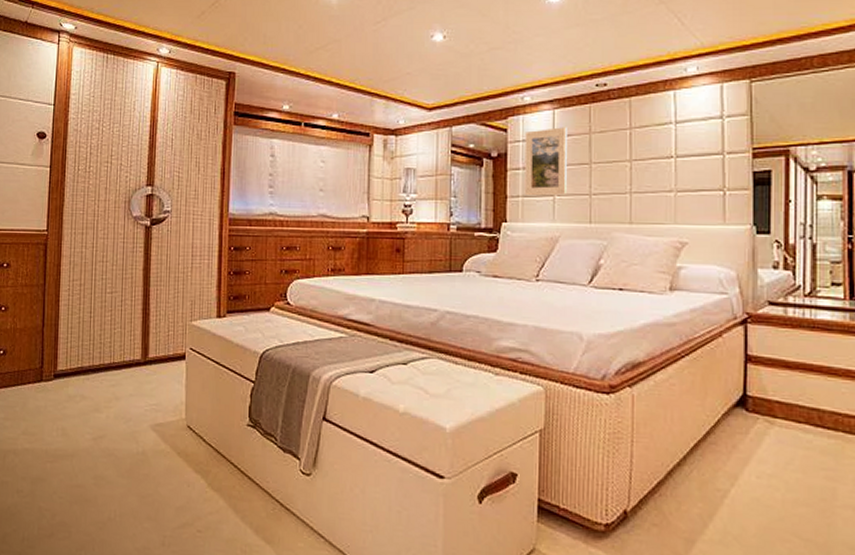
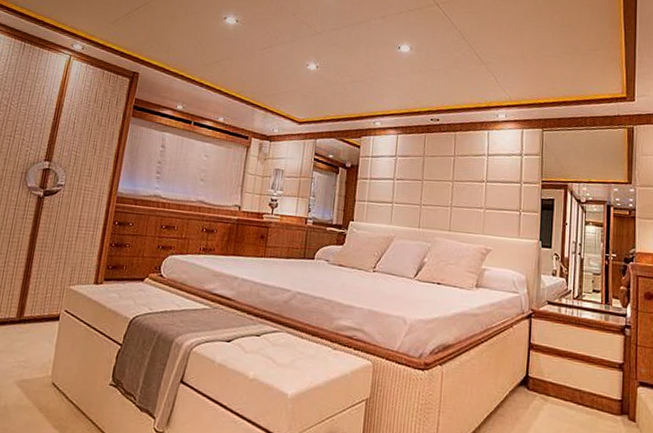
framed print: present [524,127,567,196] -> none [369,149,407,204]

